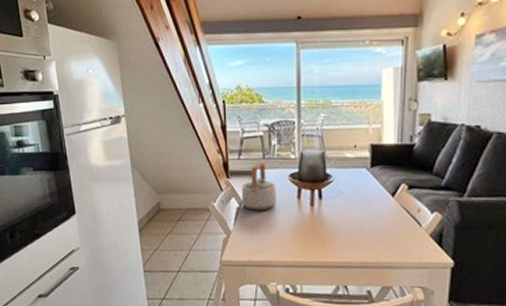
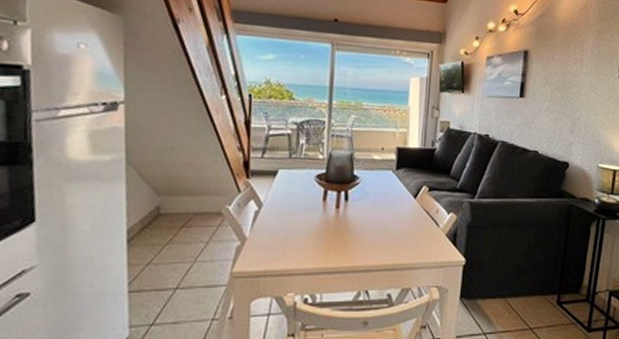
teapot: present [242,162,277,211] -> none [262,161,302,214]

